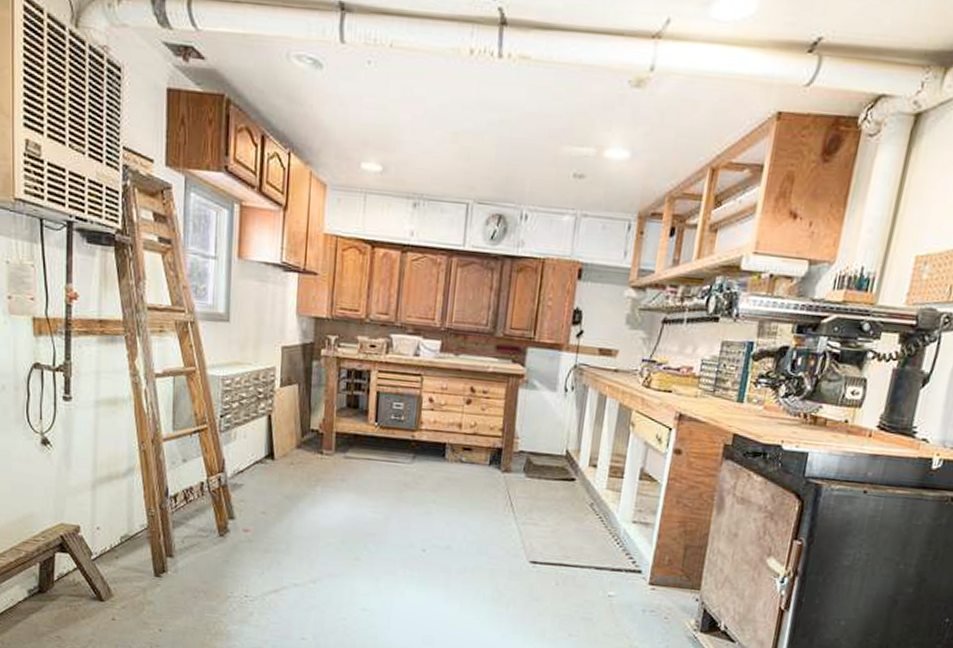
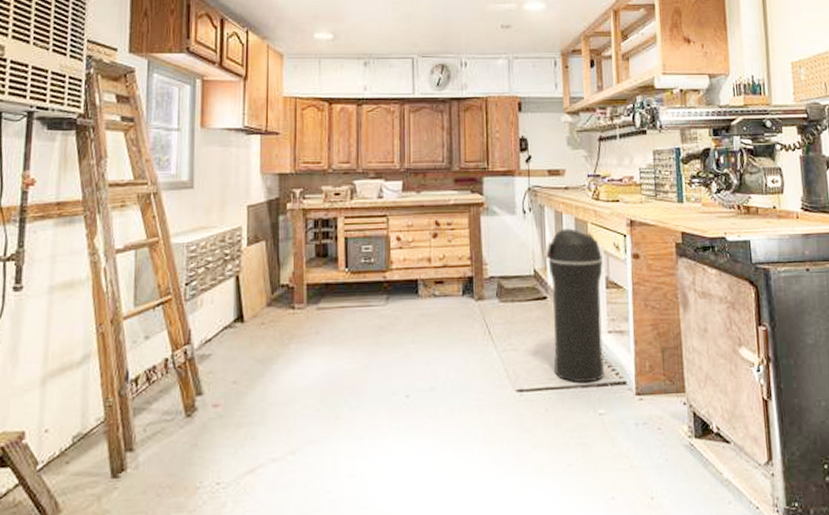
trash can: none [571,413,642,567] -> present [543,228,604,384]

